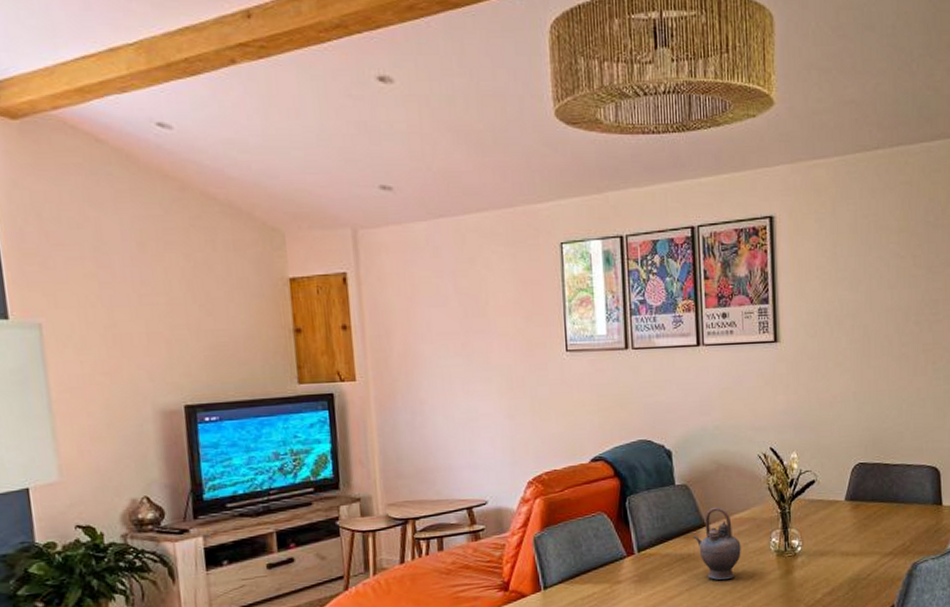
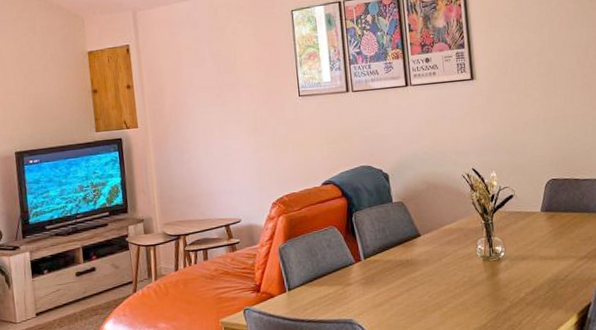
teapot: present [693,506,741,580] -> none [410,219,452,282]

